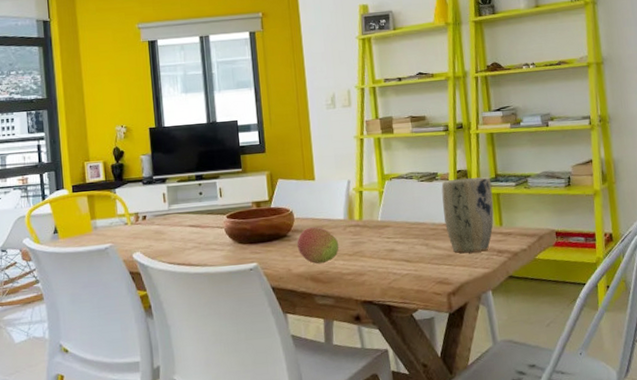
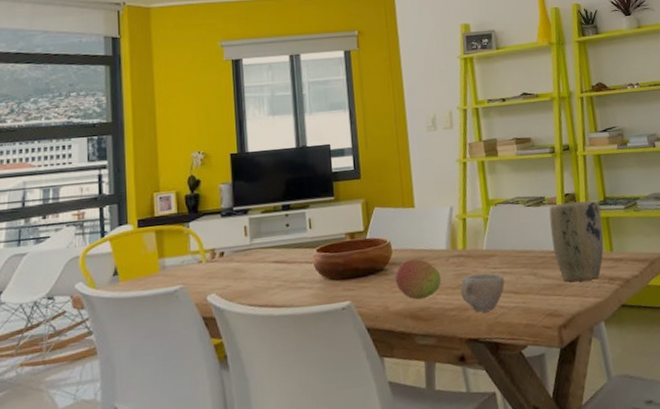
cup: none [356,242,398,278] -> present [460,273,505,312]

